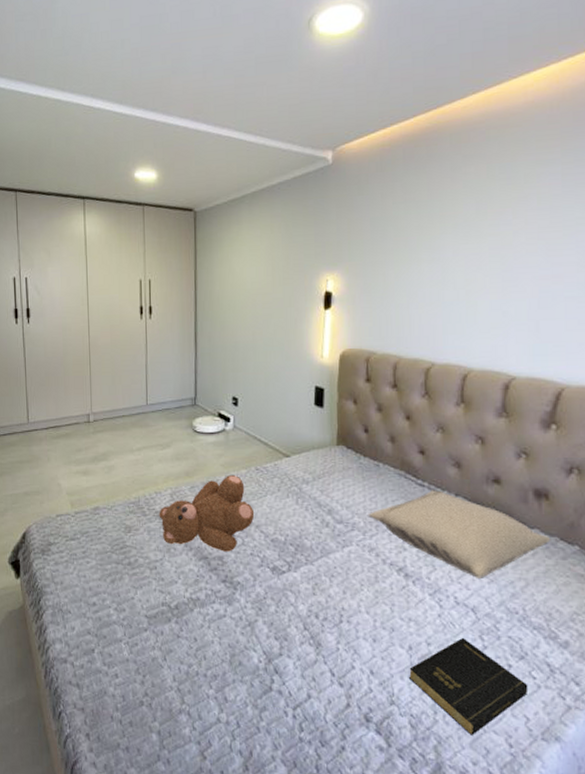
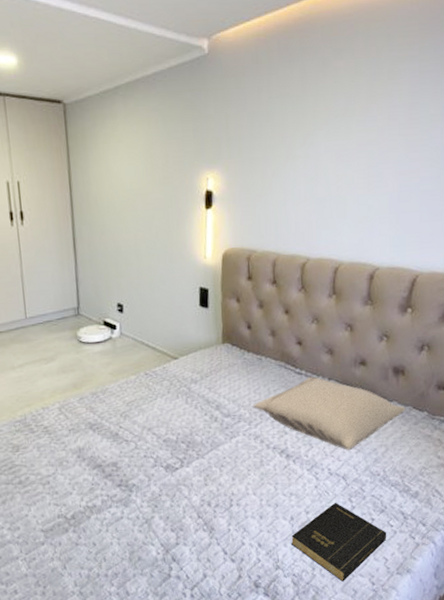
teddy bear: present [159,475,255,552] -> none [47,382,146,458]

